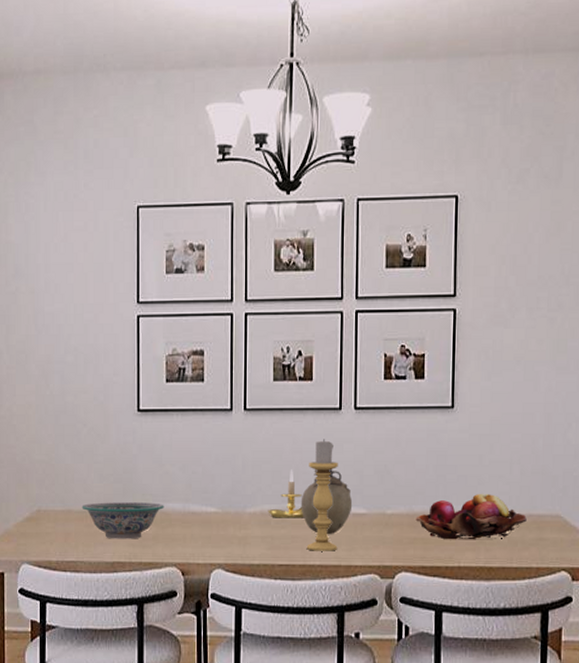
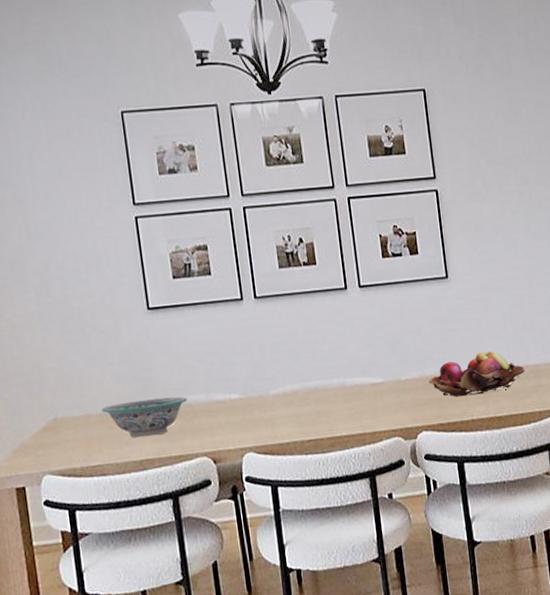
candle holder: present [268,469,304,518] -> none [290,349,326,397]
vase: present [300,469,353,535] -> none [320,345,370,407]
candle holder: present [306,439,338,551] -> none [323,317,361,423]

